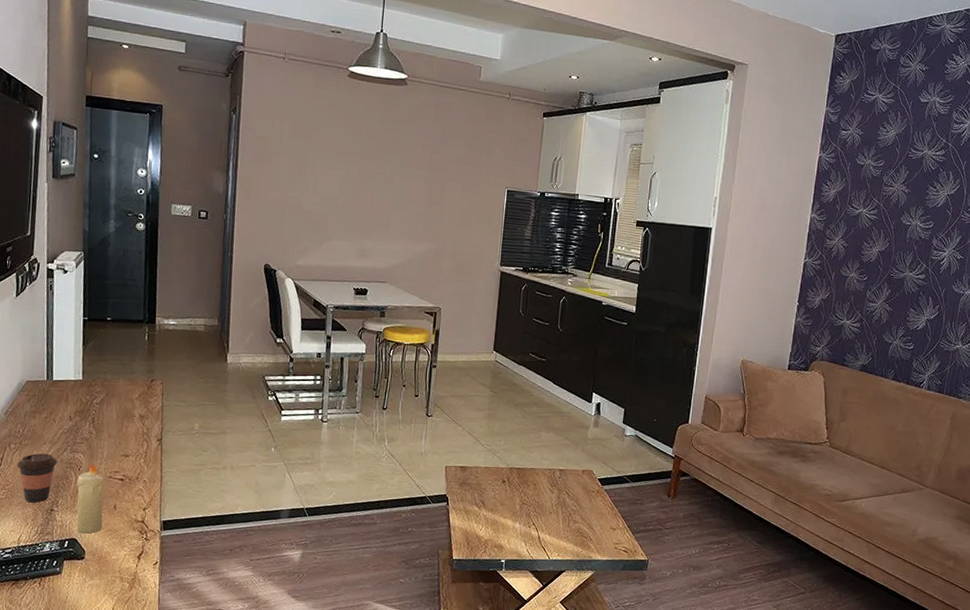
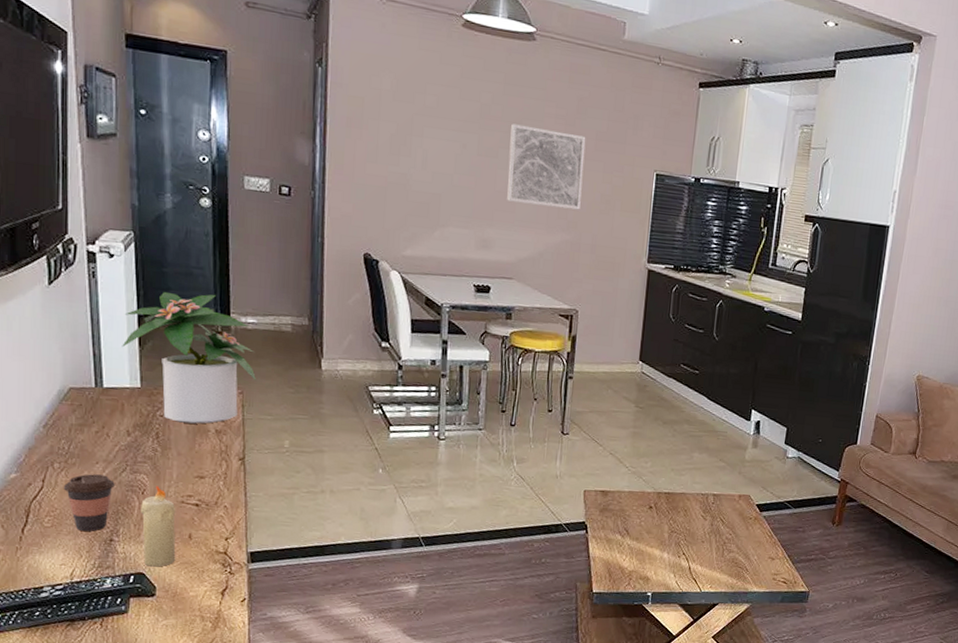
potted plant: none [69,300,175,410] -> present [122,291,257,424]
wall art: none [382,153,448,223] -> present [507,123,586,210]

